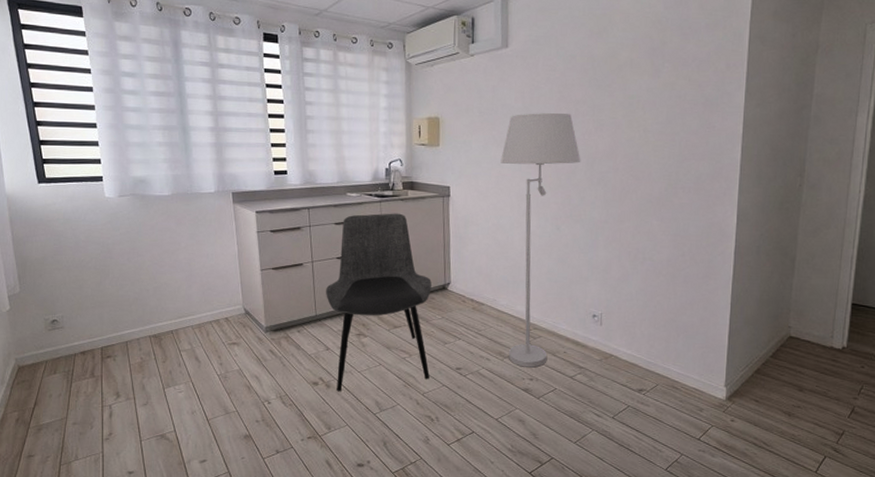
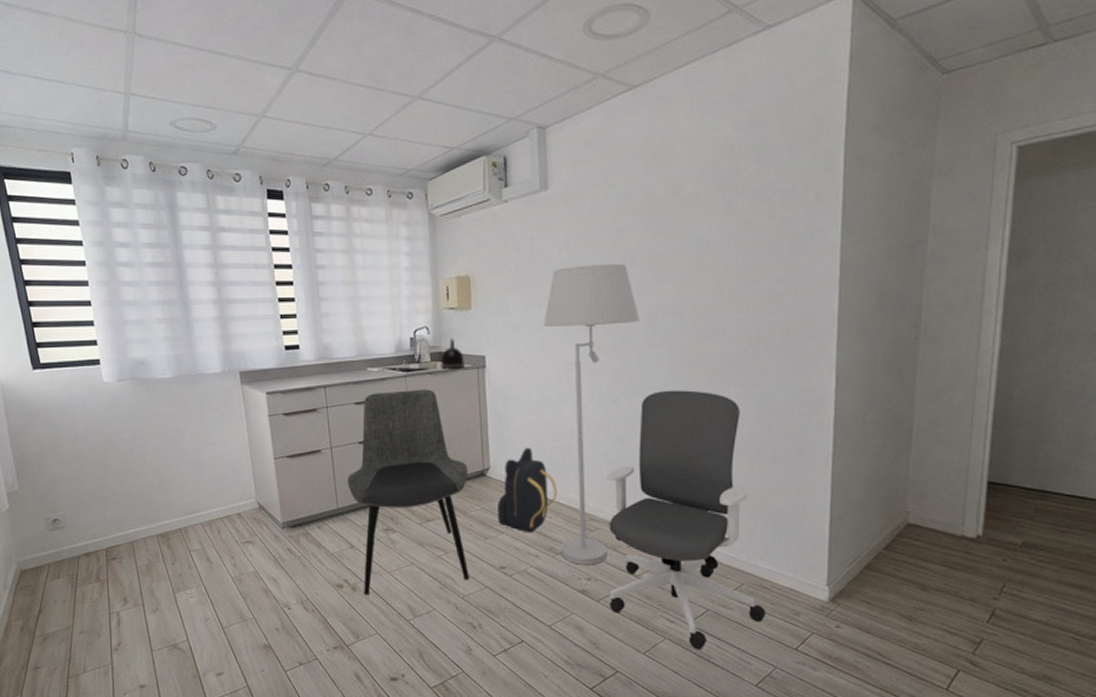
kettle: none [411,171,432,197] -> present [440,339,465,369]
backpack: none [456,266,508,340] -> present [498,447,557,533]
office chair: none [548,221,676,439] -> present [607,390,766,649]

